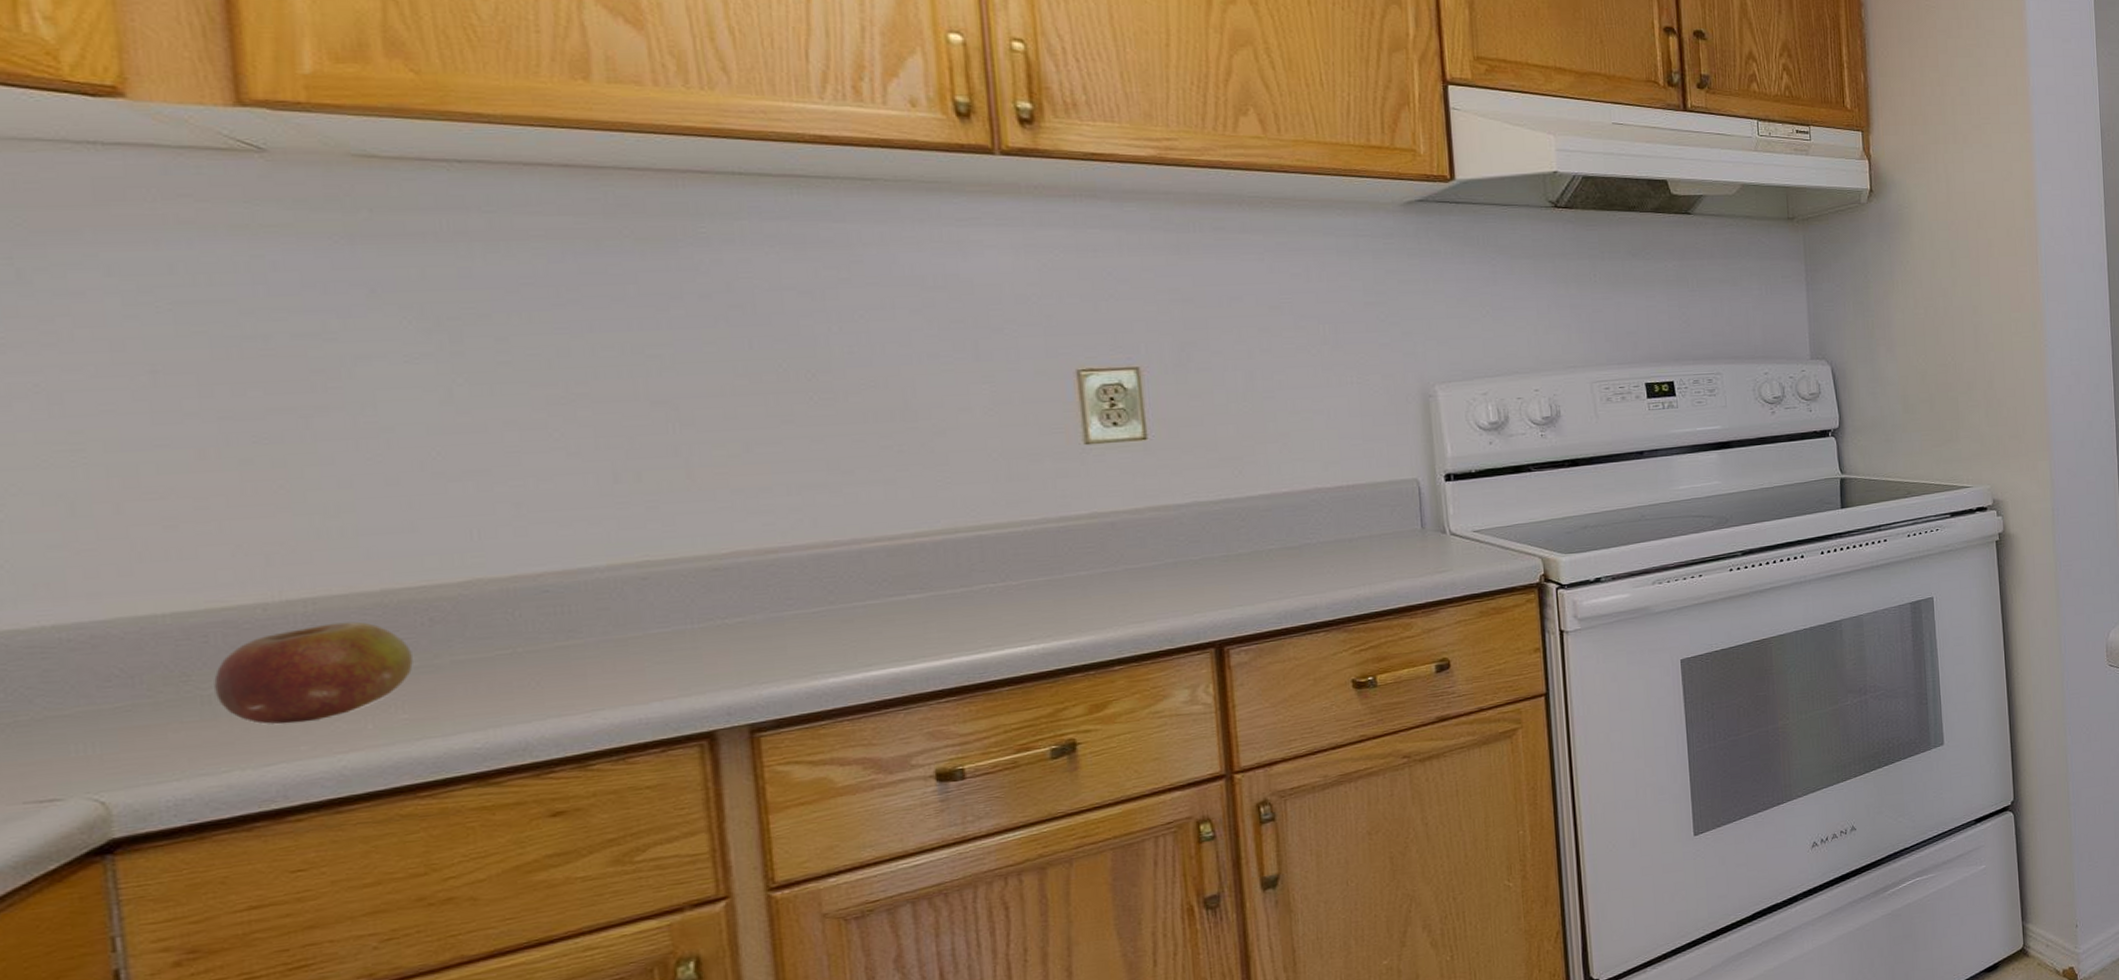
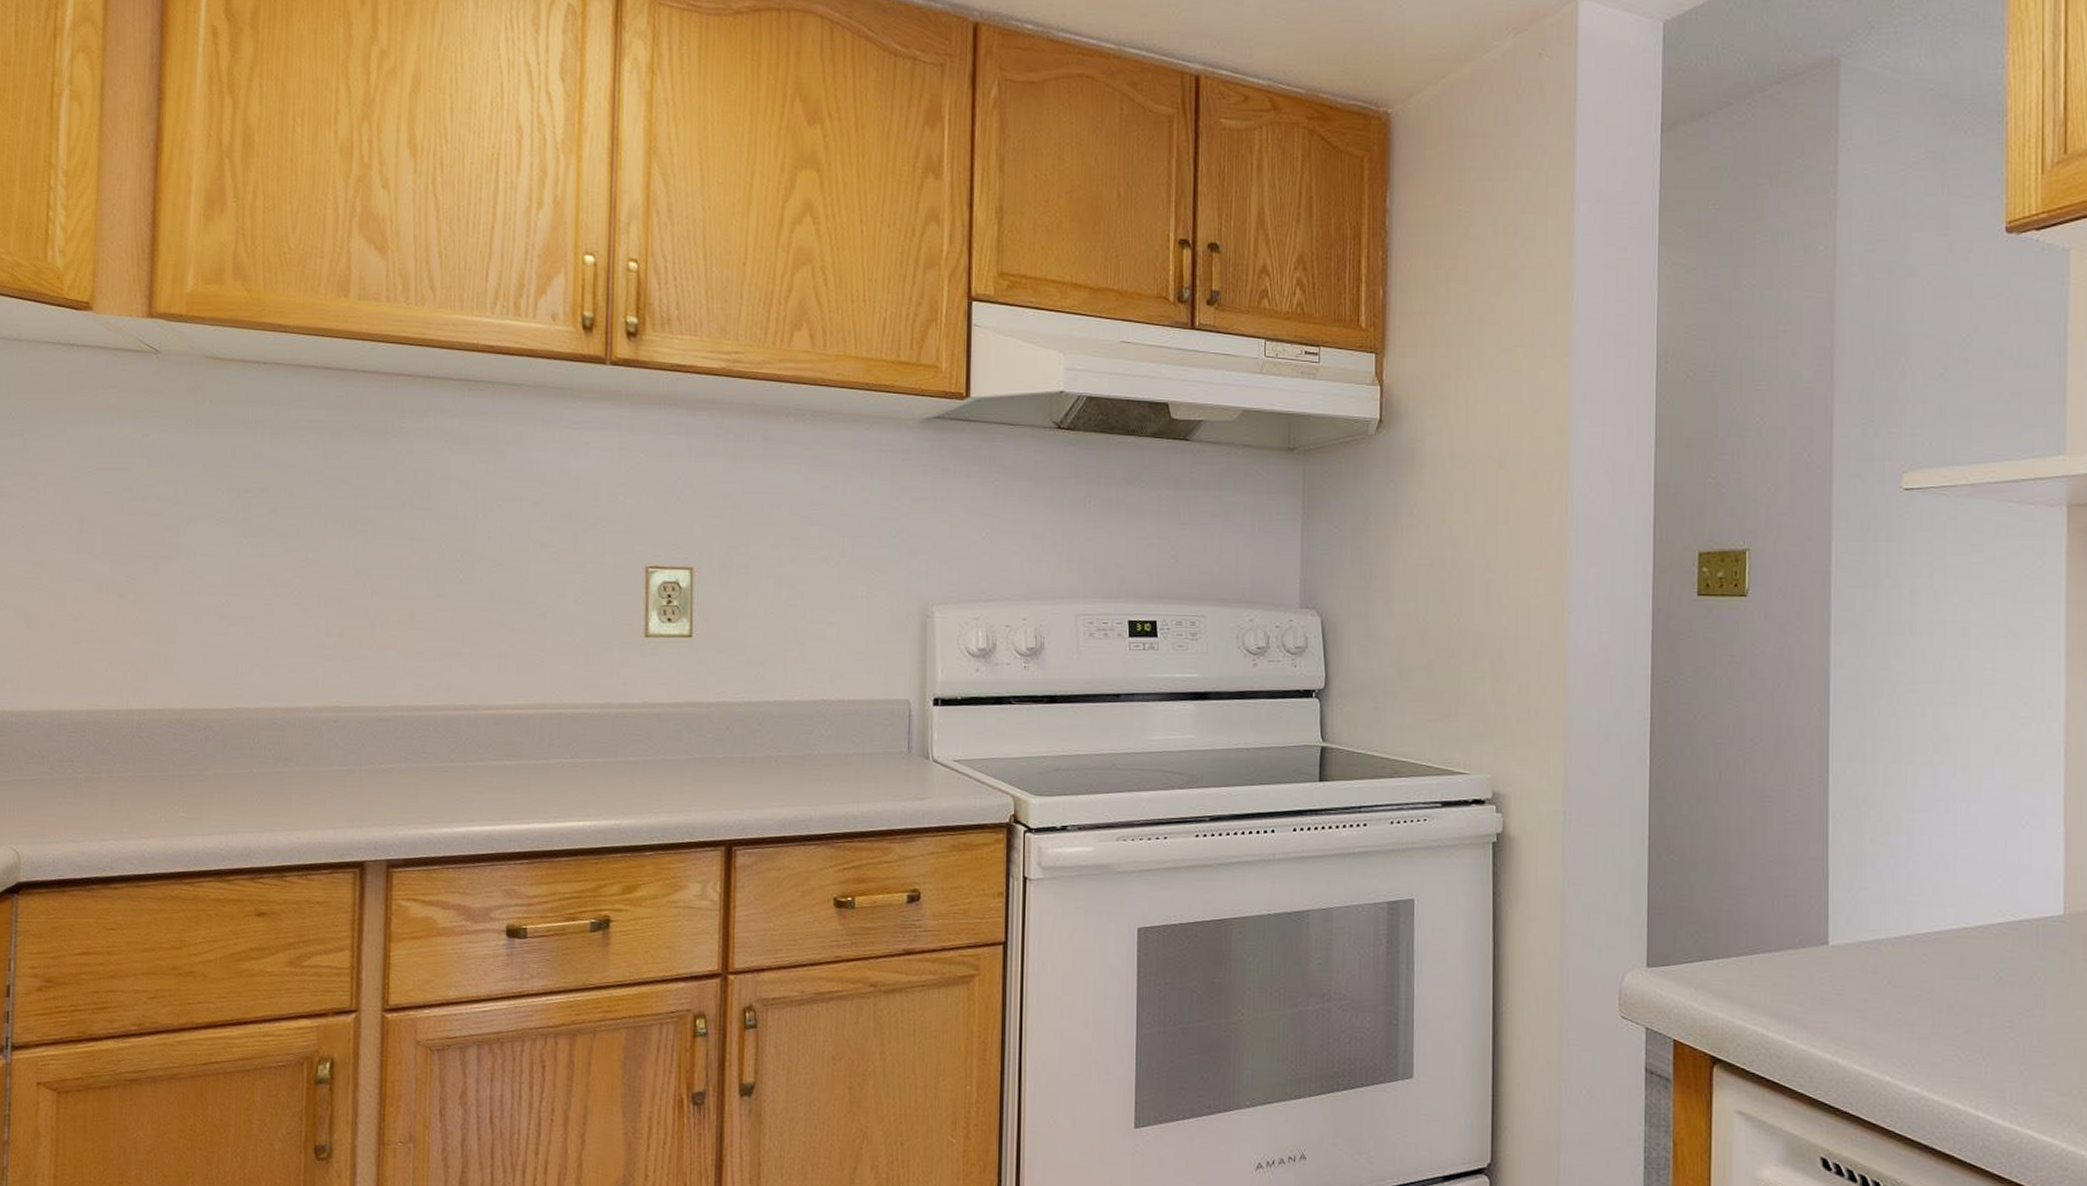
fruit: present [214,621,413,724] -> none [84,732,193,809]

